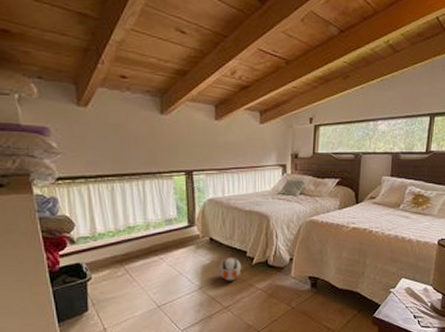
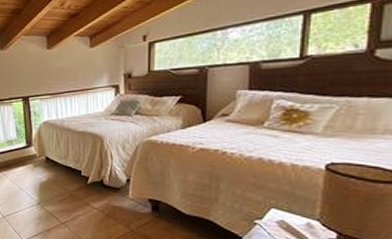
ball: present [219,258,242,281] -> none [55,176,77,199]

